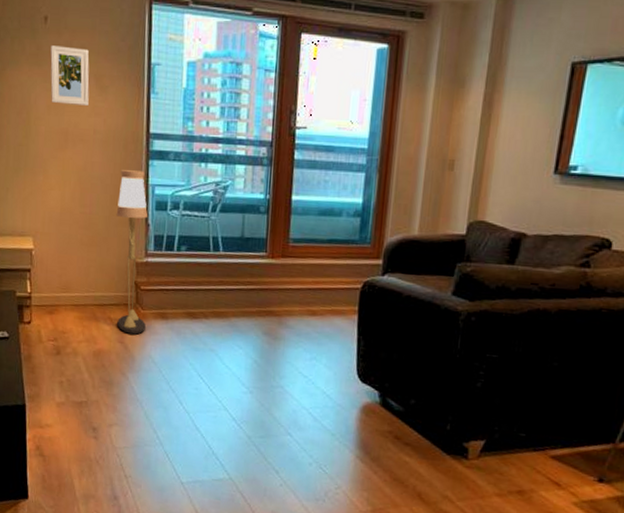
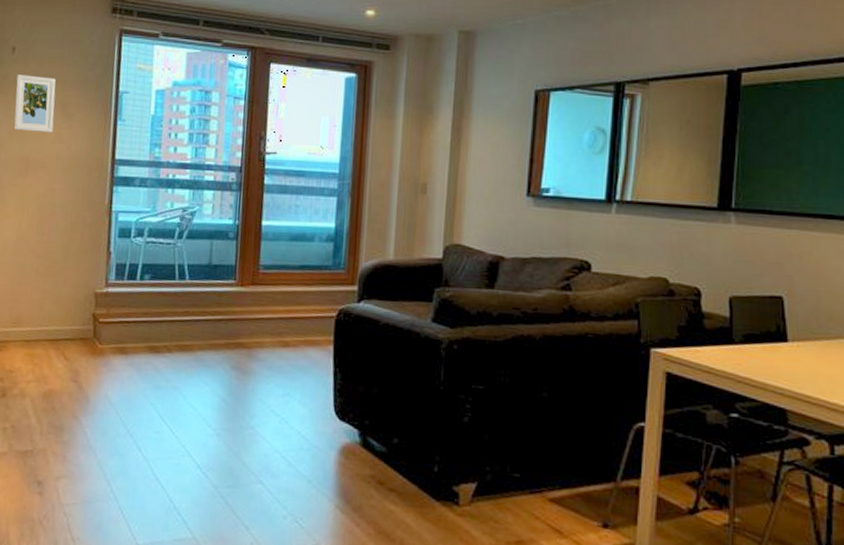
floor lamp: present [116,170,148,335] -> none [71,196,111,372]

